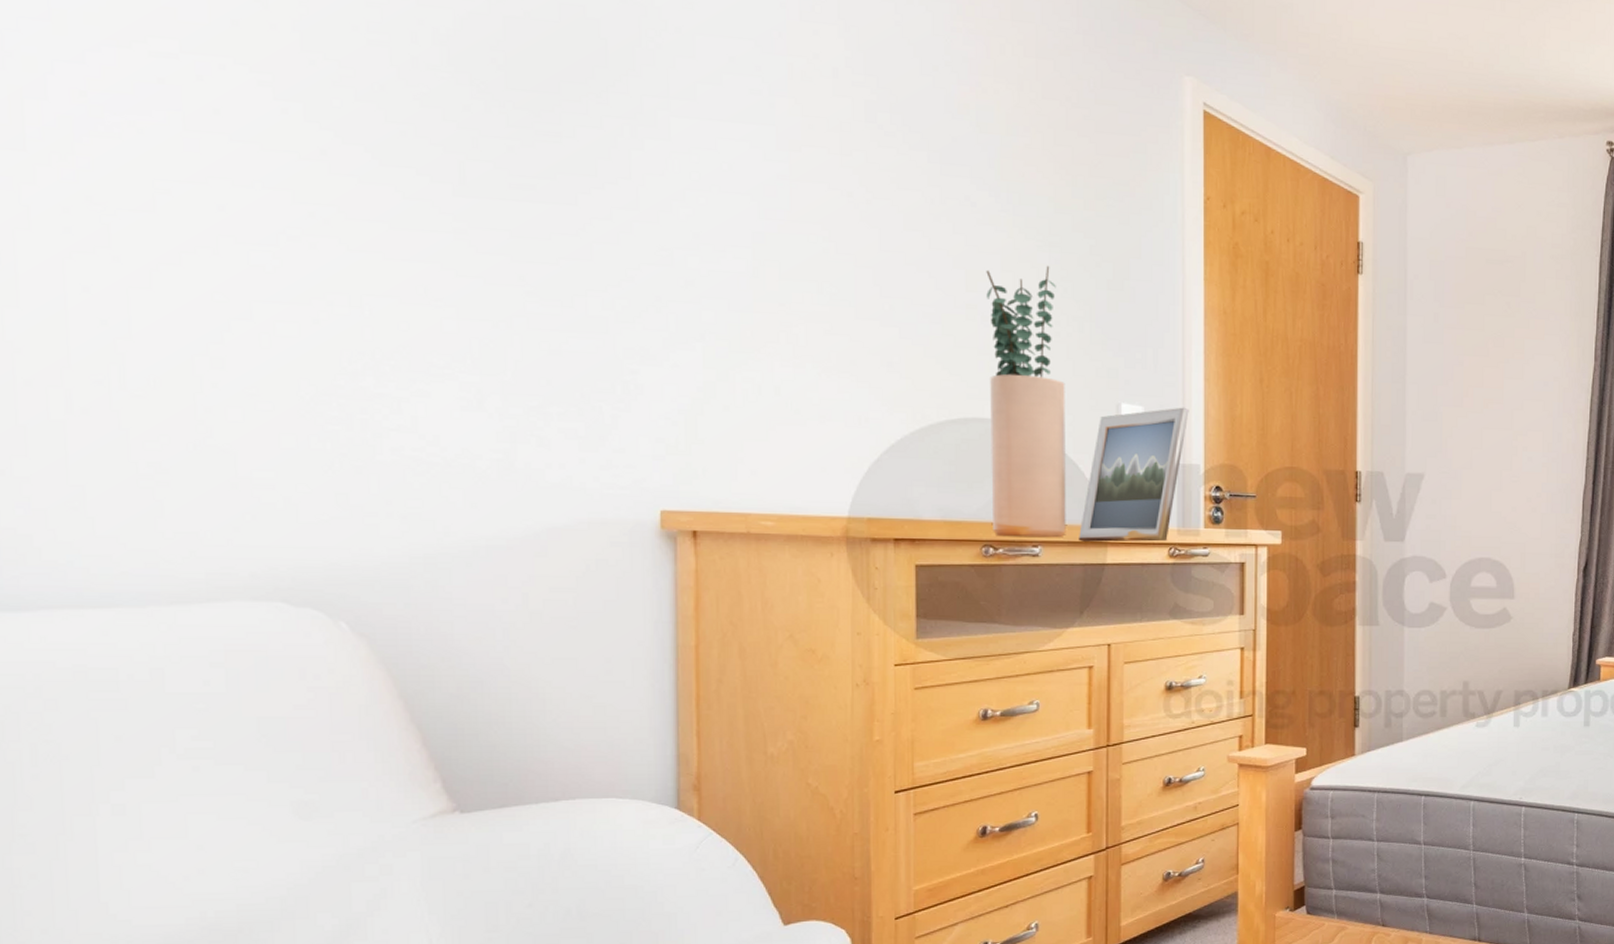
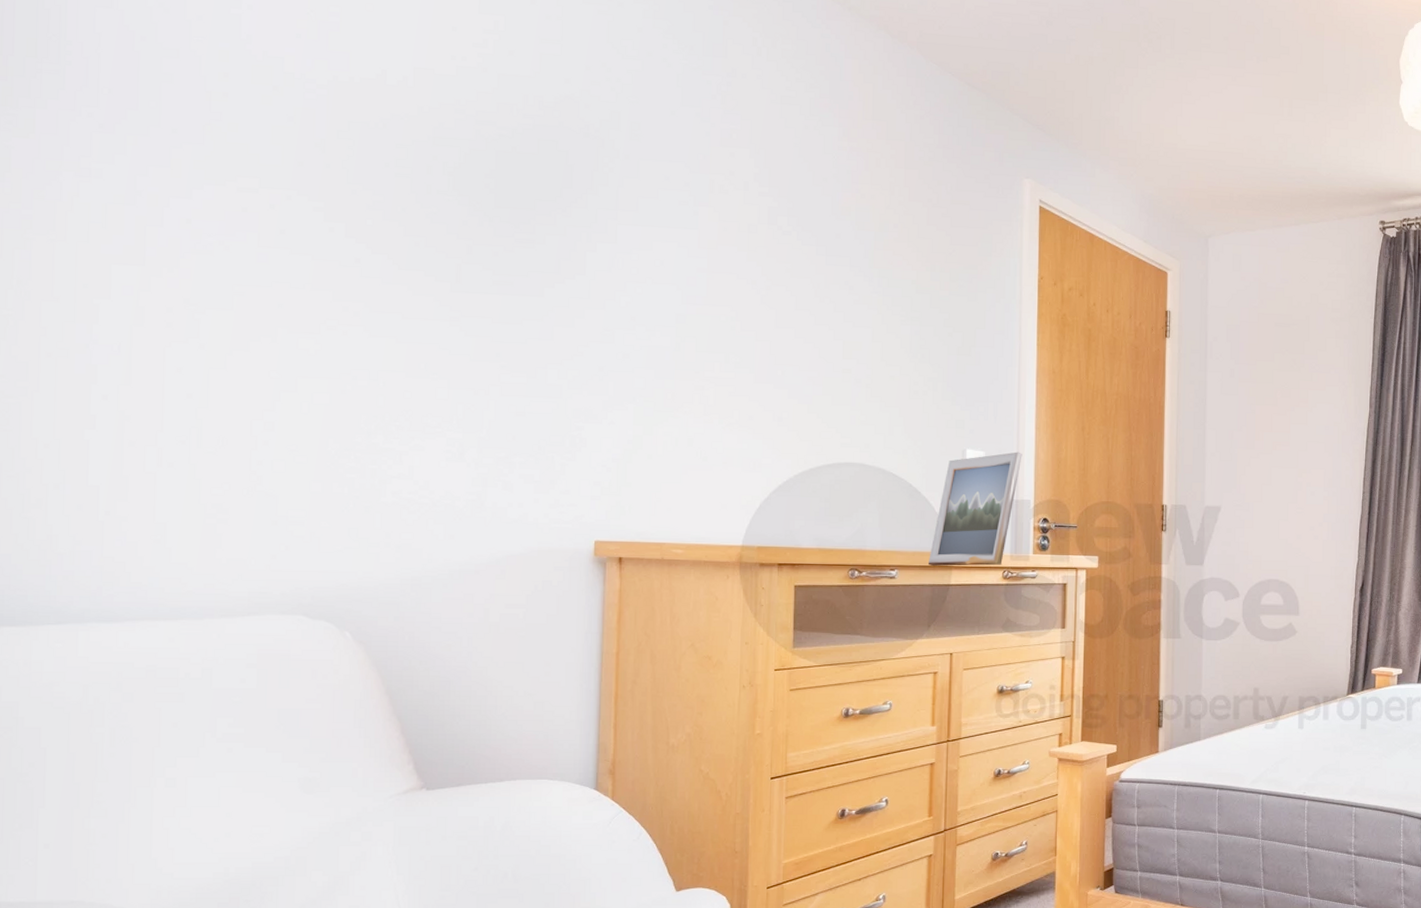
vase: present [986,265,1066,539] -> none [858,336,921,563]

